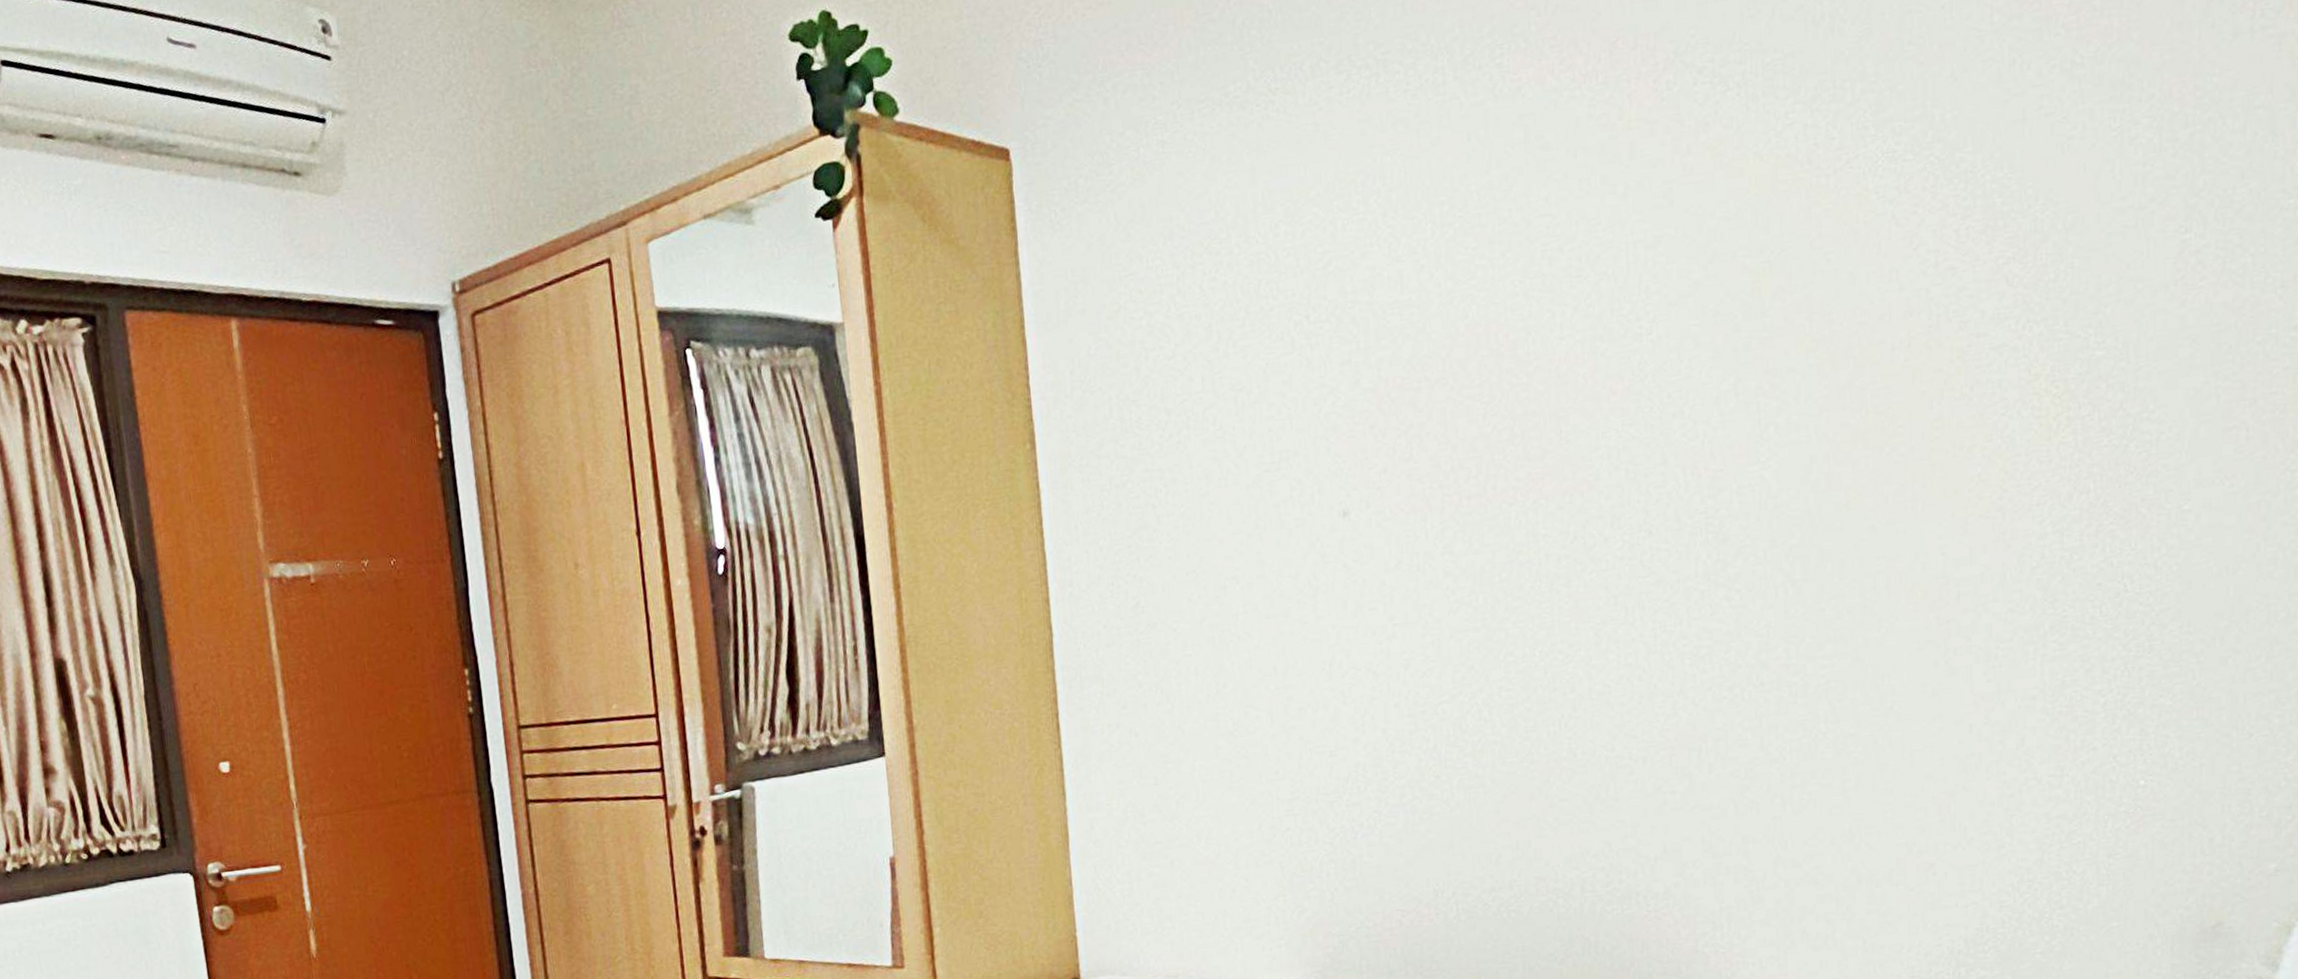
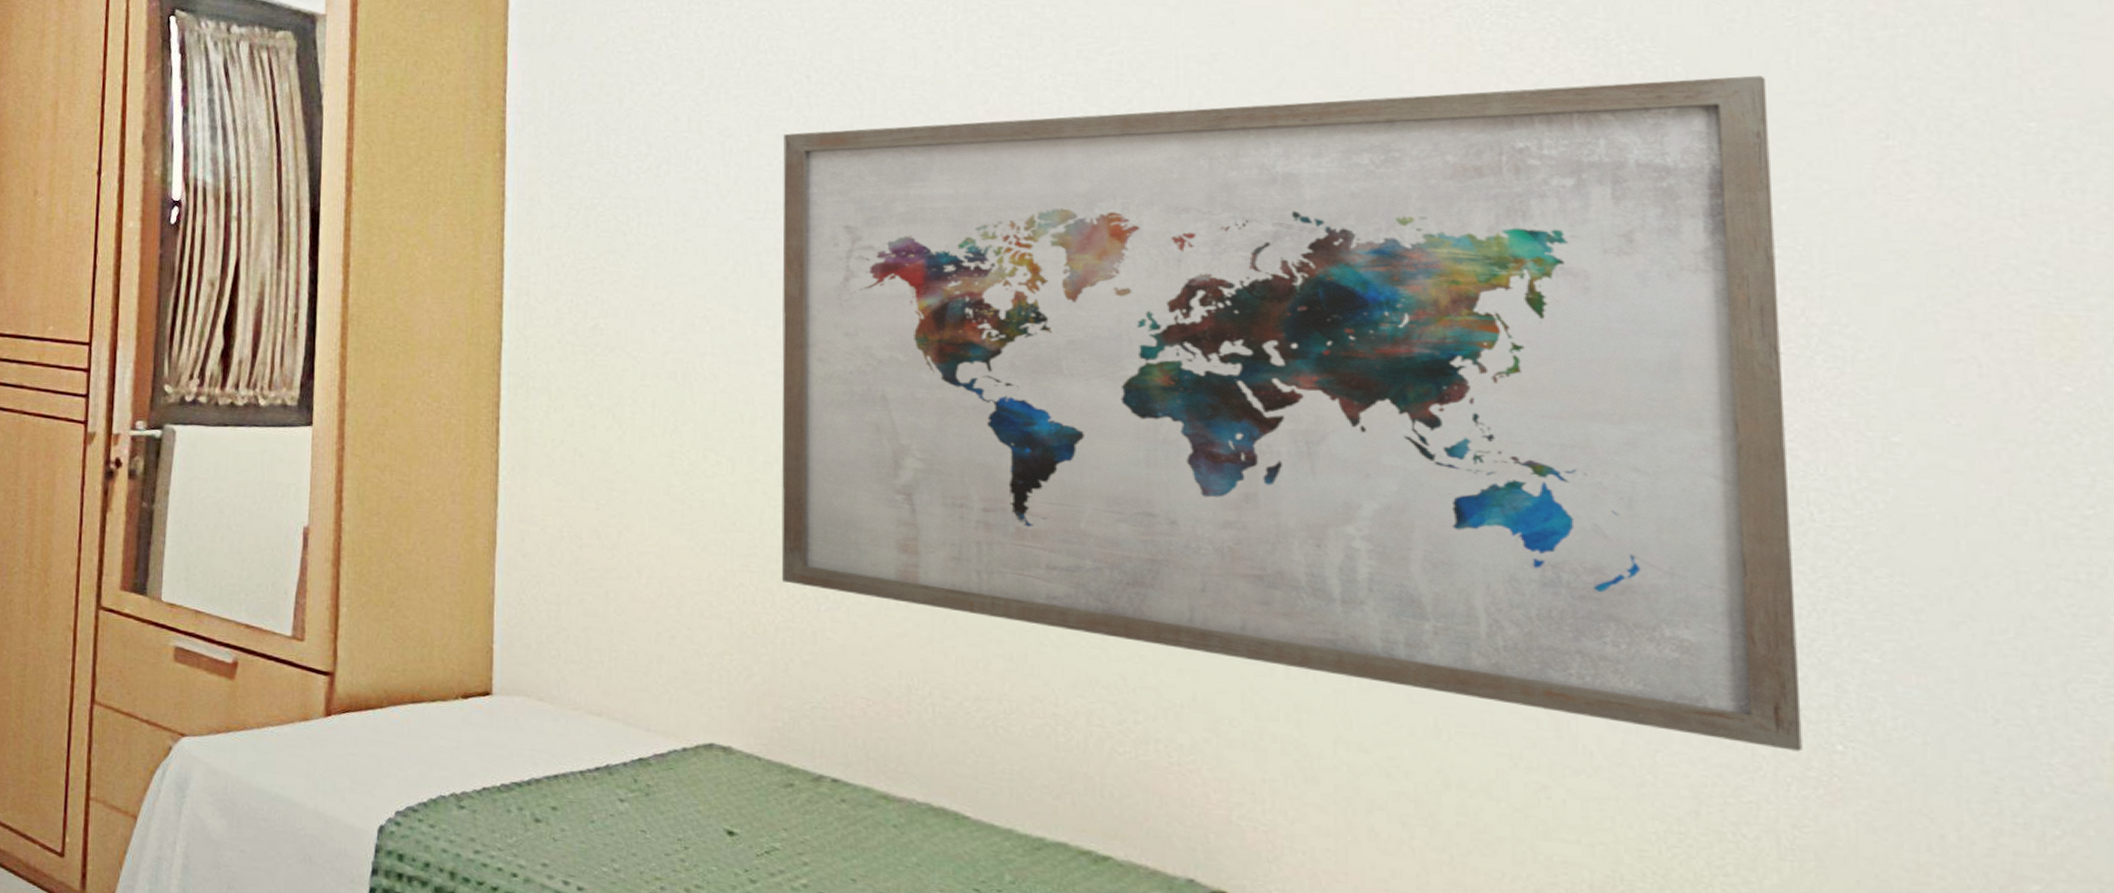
wall art: none [1290,187,2116,819] -> present [781,75,1803,752]

